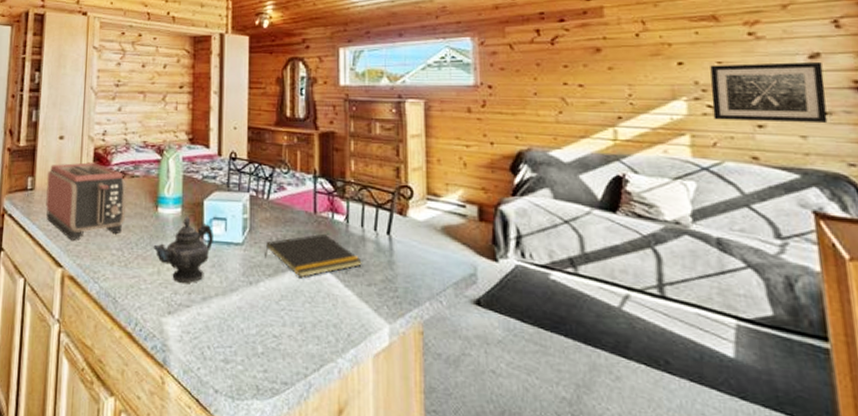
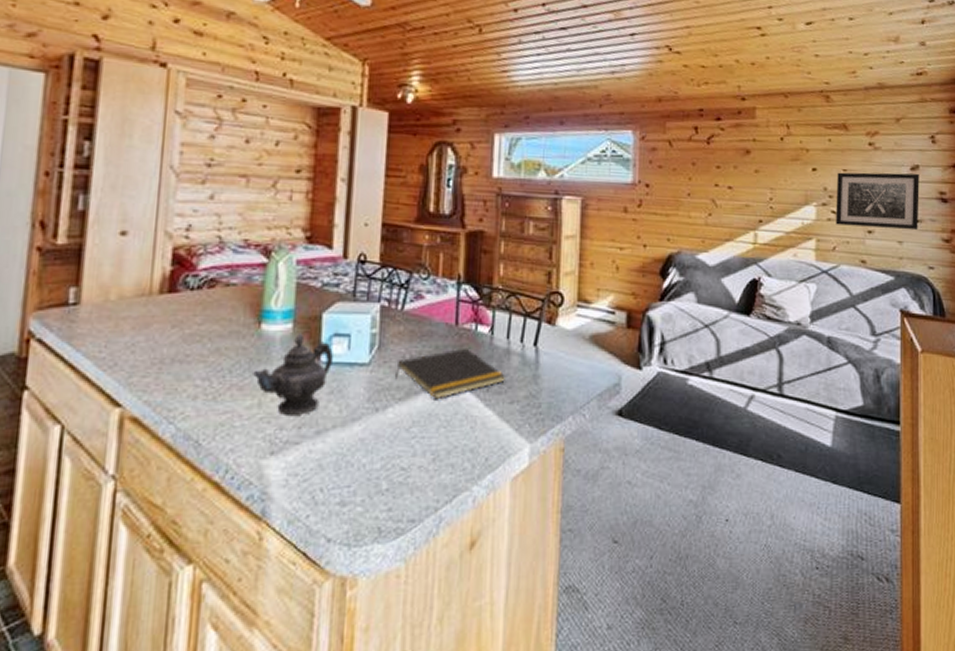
toaster: present [46,162,126,240] -> none [97,267,218,370]

